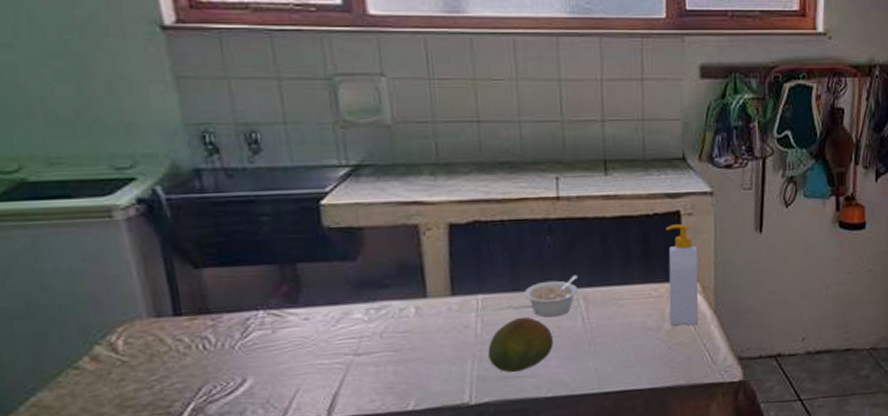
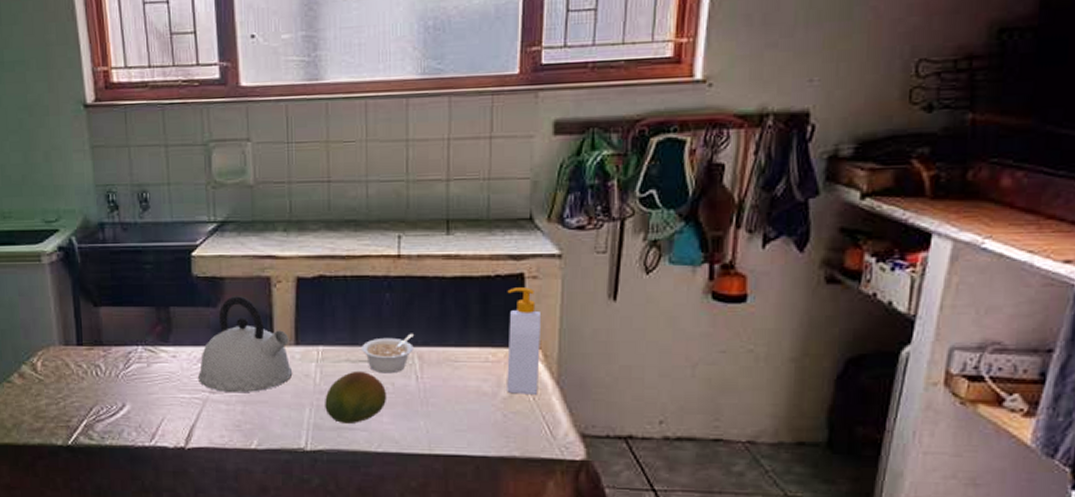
kettle: none [338,247,451,353] -> present [198,296,293,393]

